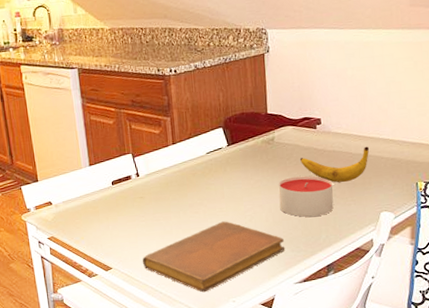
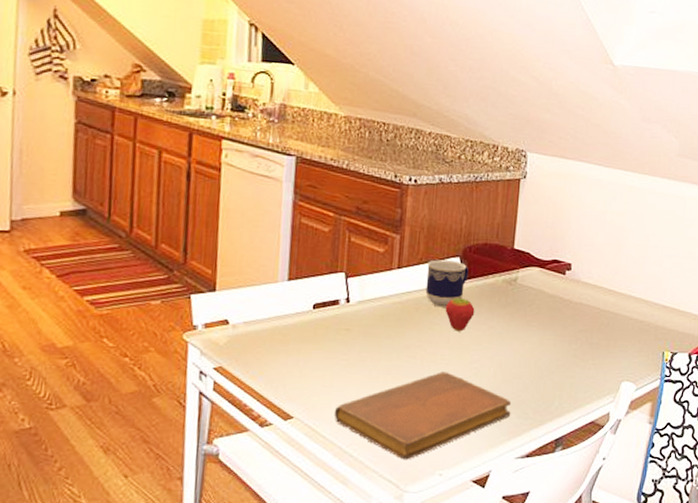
cup: none [196,131,232,171] -> present [425,259,468,307]
fruit: none [216,160,242,188] -> present [445,297,475,332]
candle: present [278,176,334,217] -> none [512,327,575,378]
banana: present [299,146,369,183] -> none [542,303,618,342]

